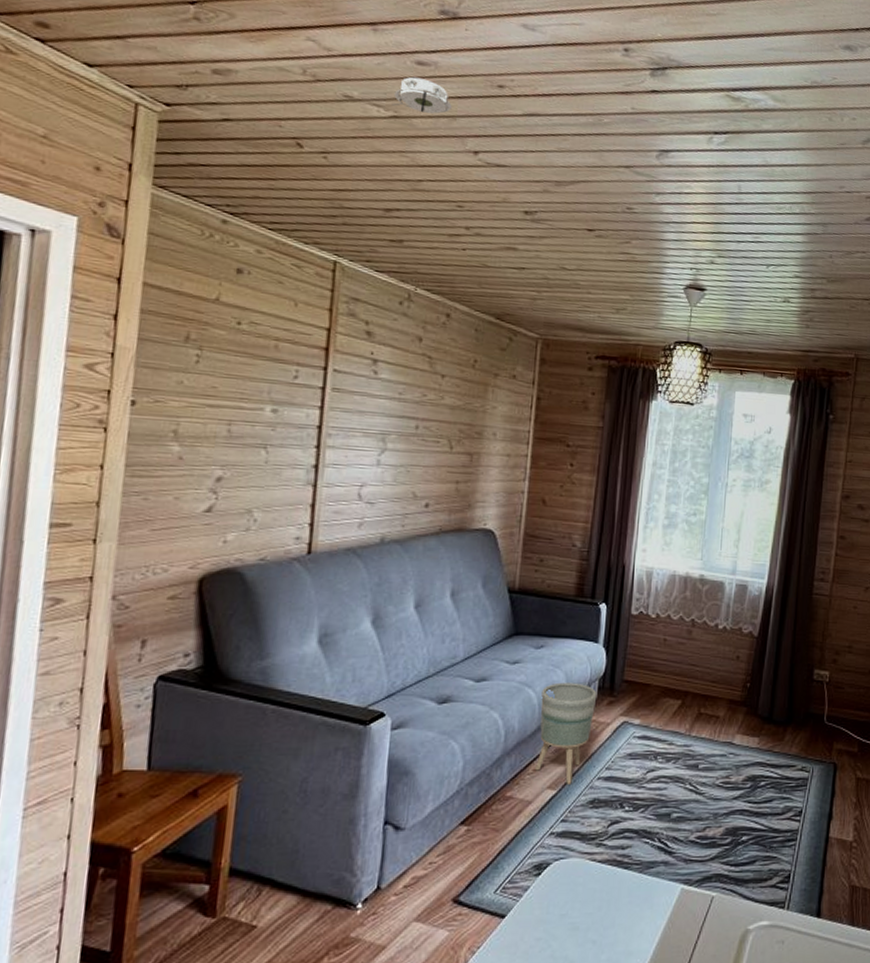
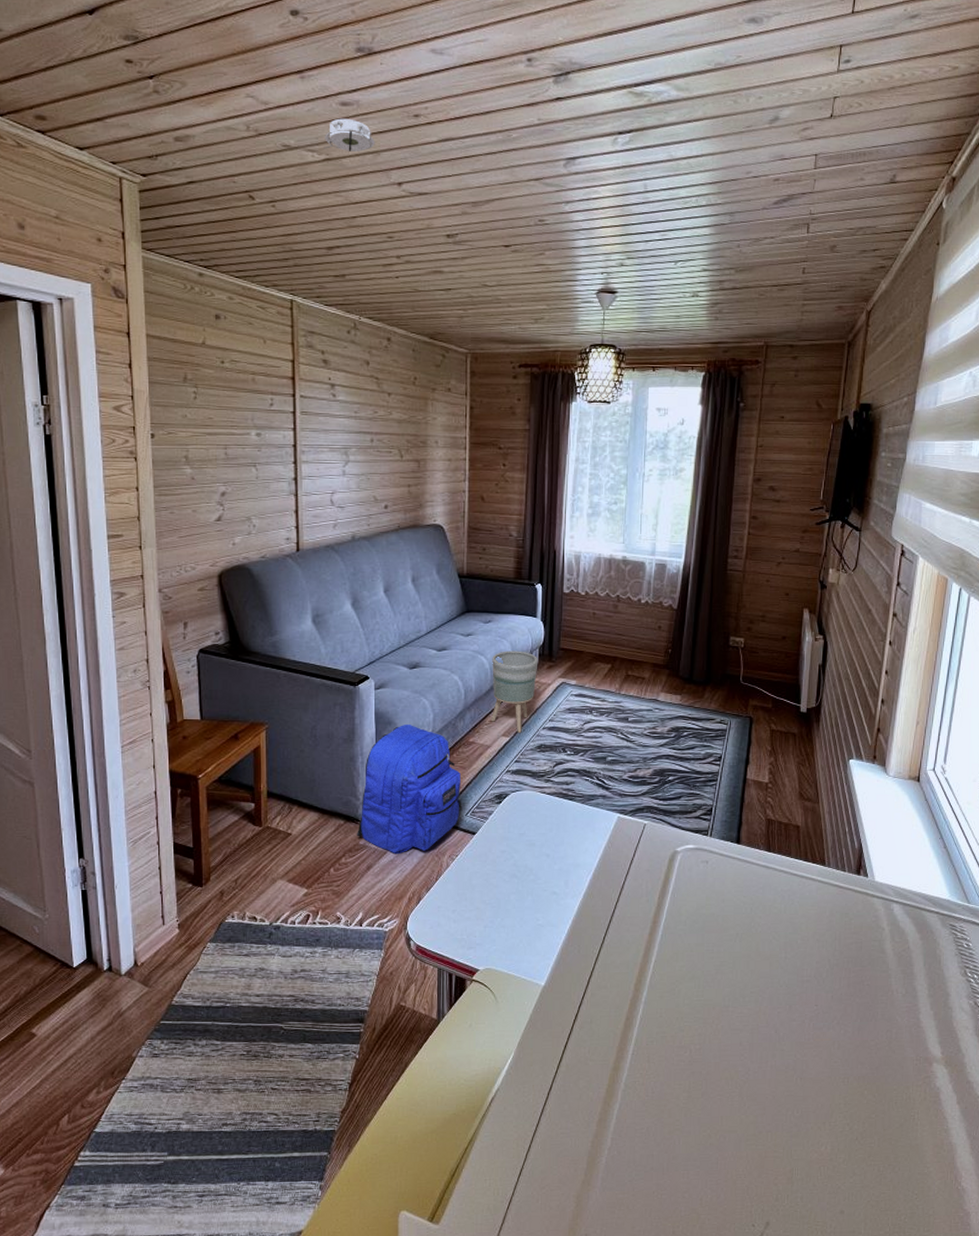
backpack: none [346,775,492,950] -> present [356,725,463,855]

